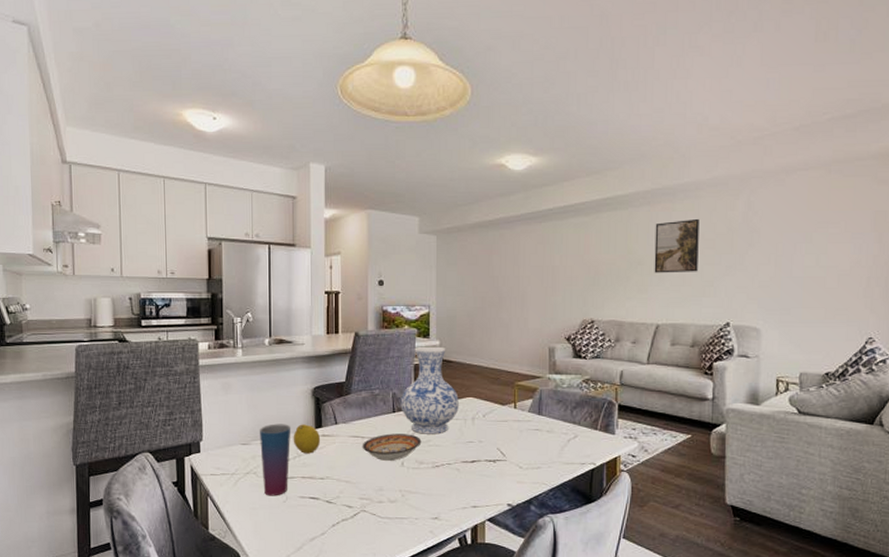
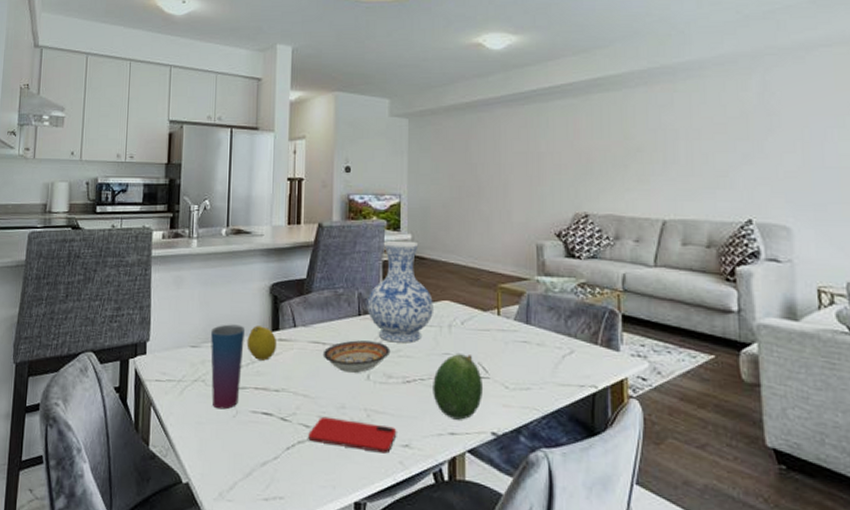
smartphone: none [351,498,428,525] -> present [308,416,397,454]
fruit: none [458,442,500,495] -> present [433,354,482,420]
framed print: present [654,218,700,273] -> none [654,100,708,162]

